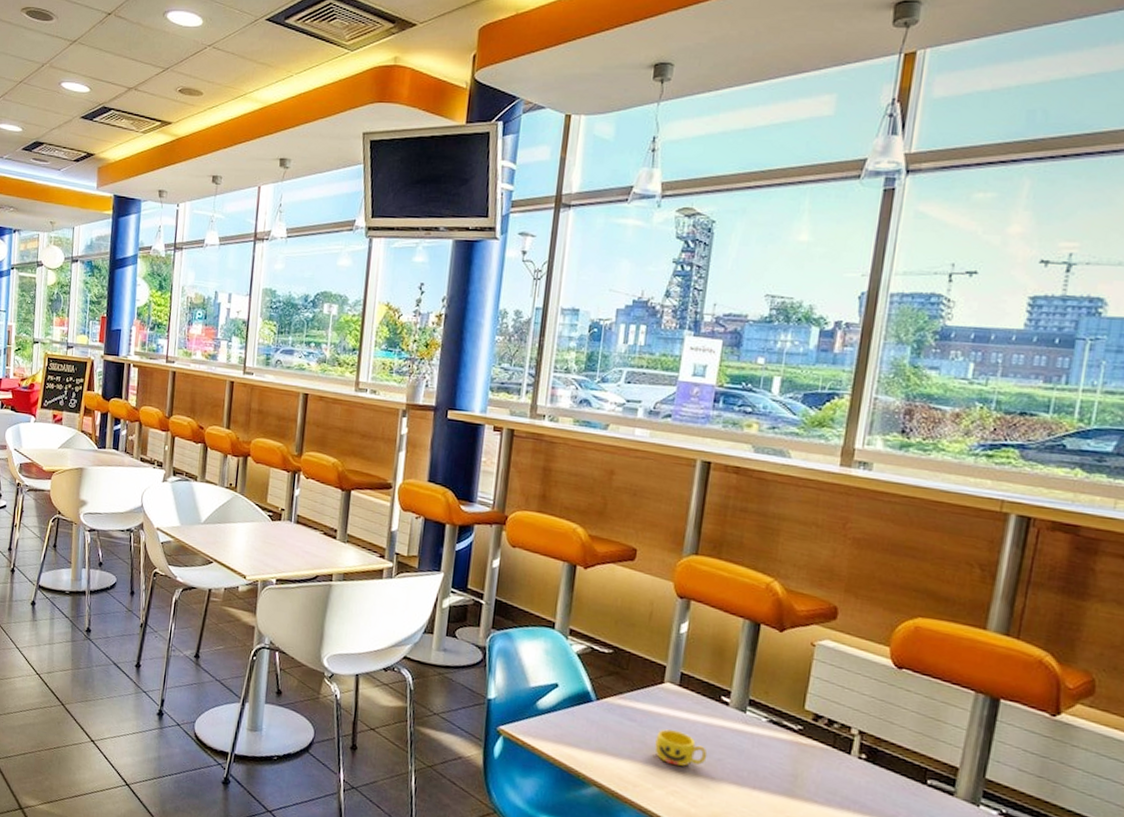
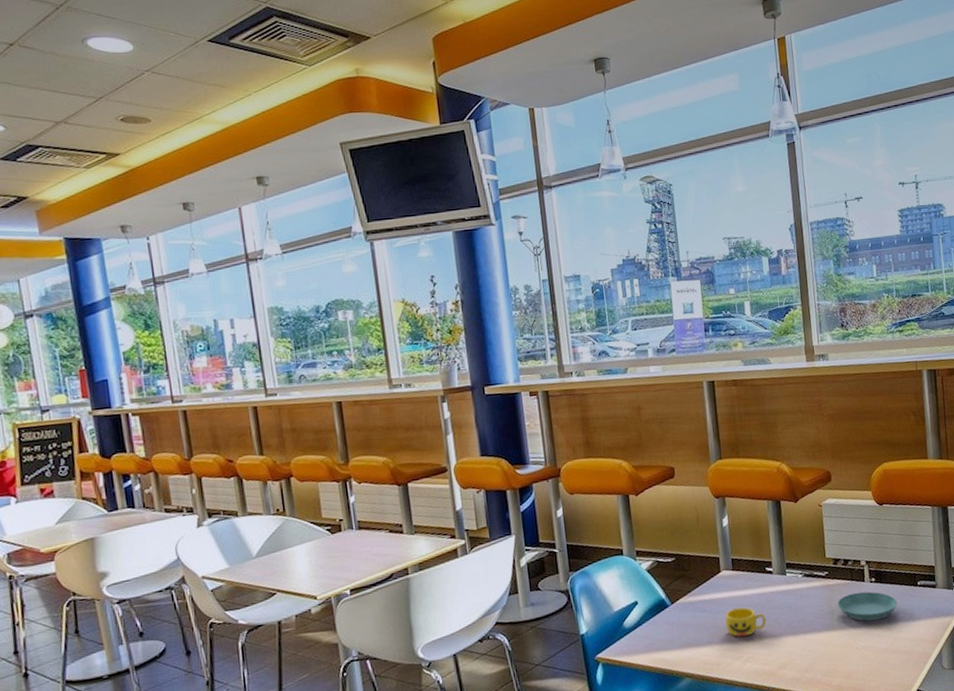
saucer: none [805,762,891,808] -> present [837,591,897,622]

